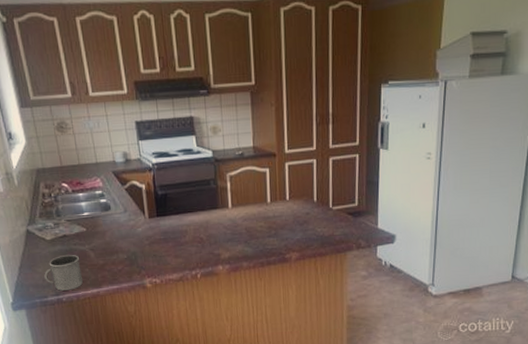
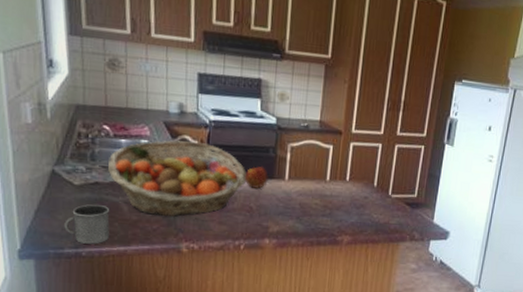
fruit basket: none [71,185,193,258] -> present [108,140,246,217]
apple: none [191,198,213,220] -> present [244,165,268,189]

